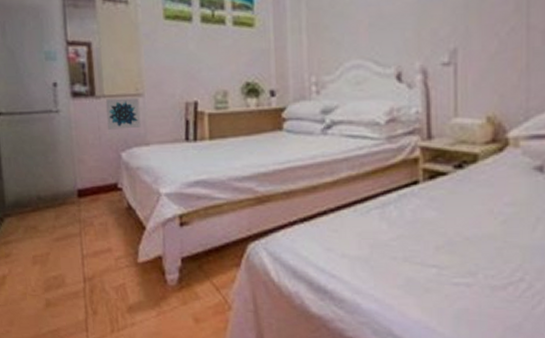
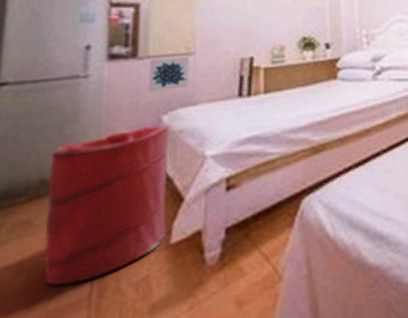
laundry hamper: none [42,160,133,279] -> present [43,124,169,286]

